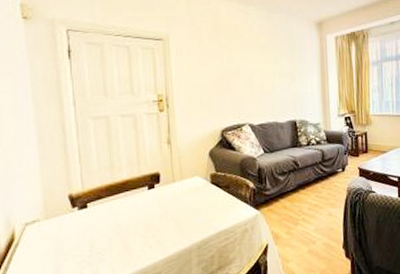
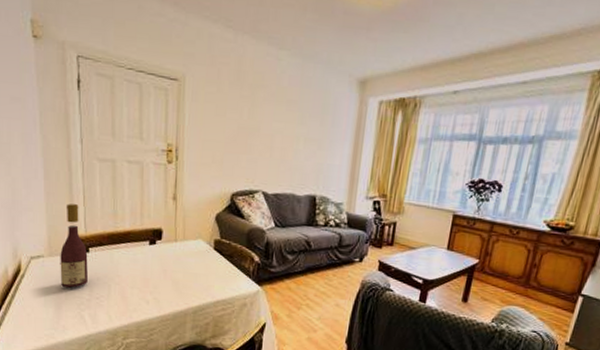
wine bottle: none [57,163,87,248] -> present [60,203,88,288]

